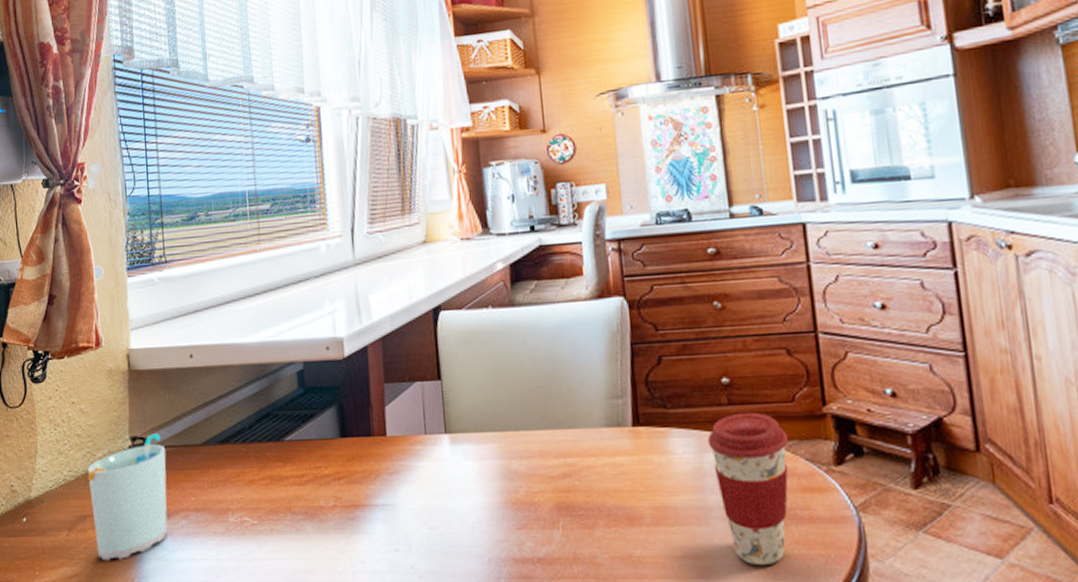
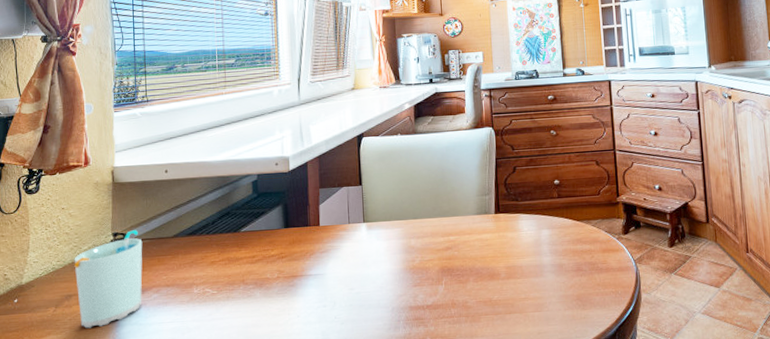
coffee cup: present [707,412,788,566] -> none [544,202,595,301]

